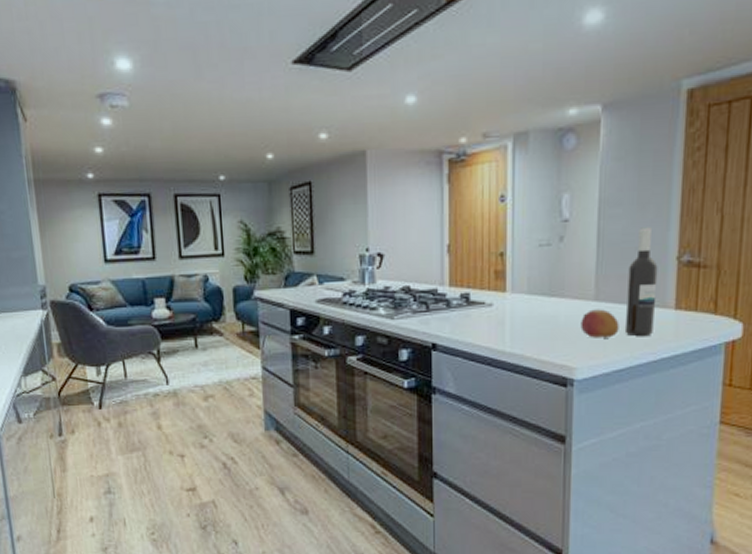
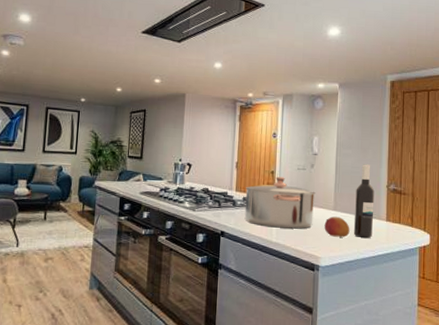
cooking pot: none [464,259,567,333] -> present [244,176,315,229]

